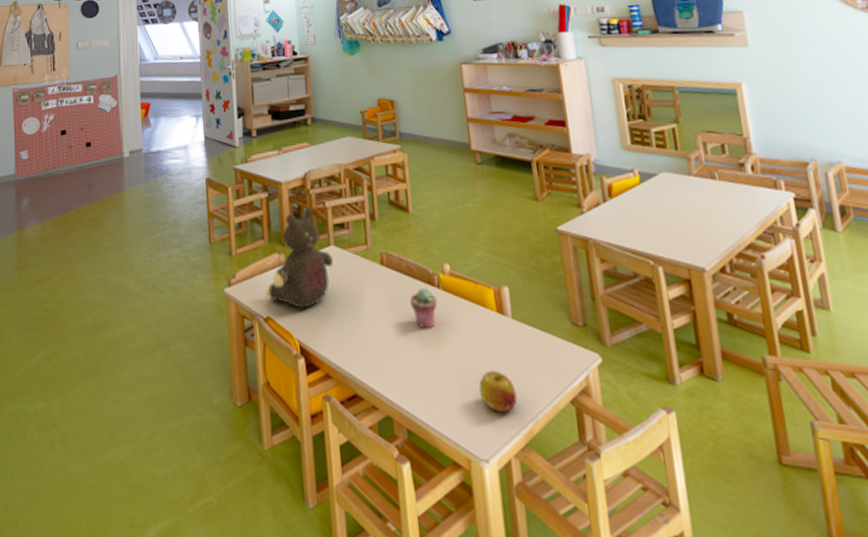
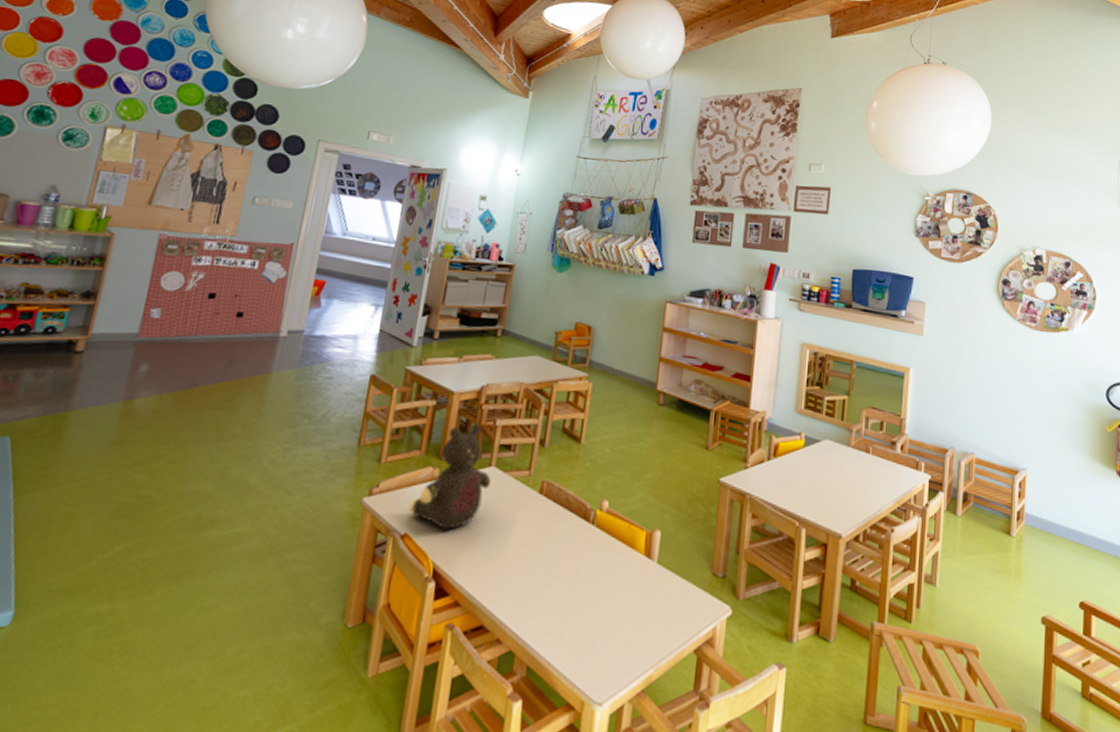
potted succulent: present [410,287,437,330] -> none [560,521,588,566]
fruit: present [478,370,517,413] -> none [608,613,645,657]

